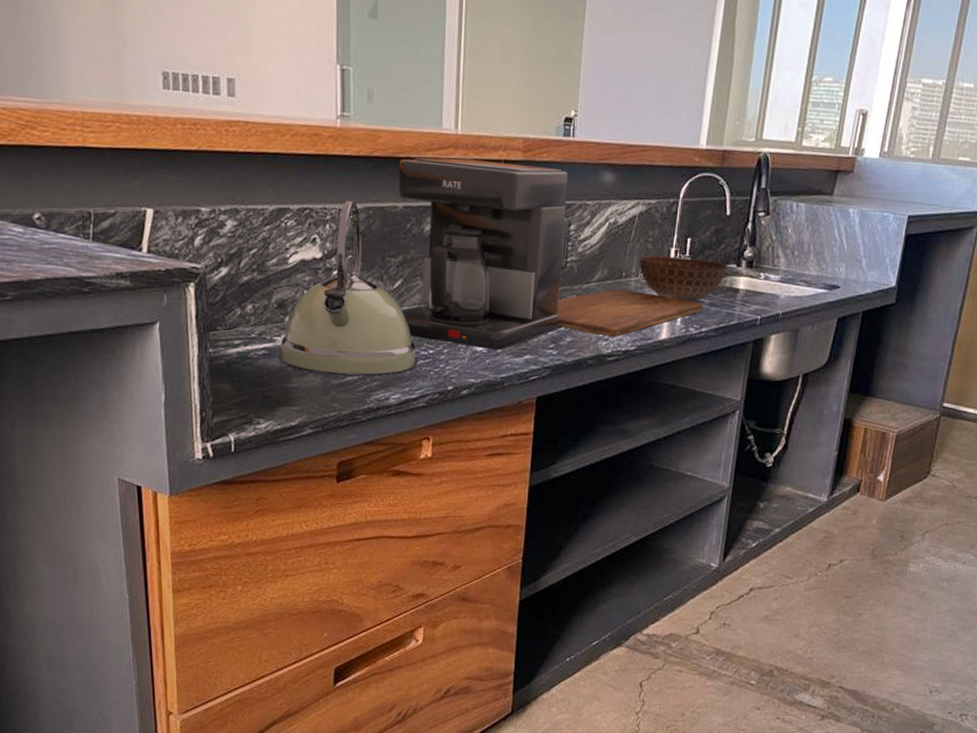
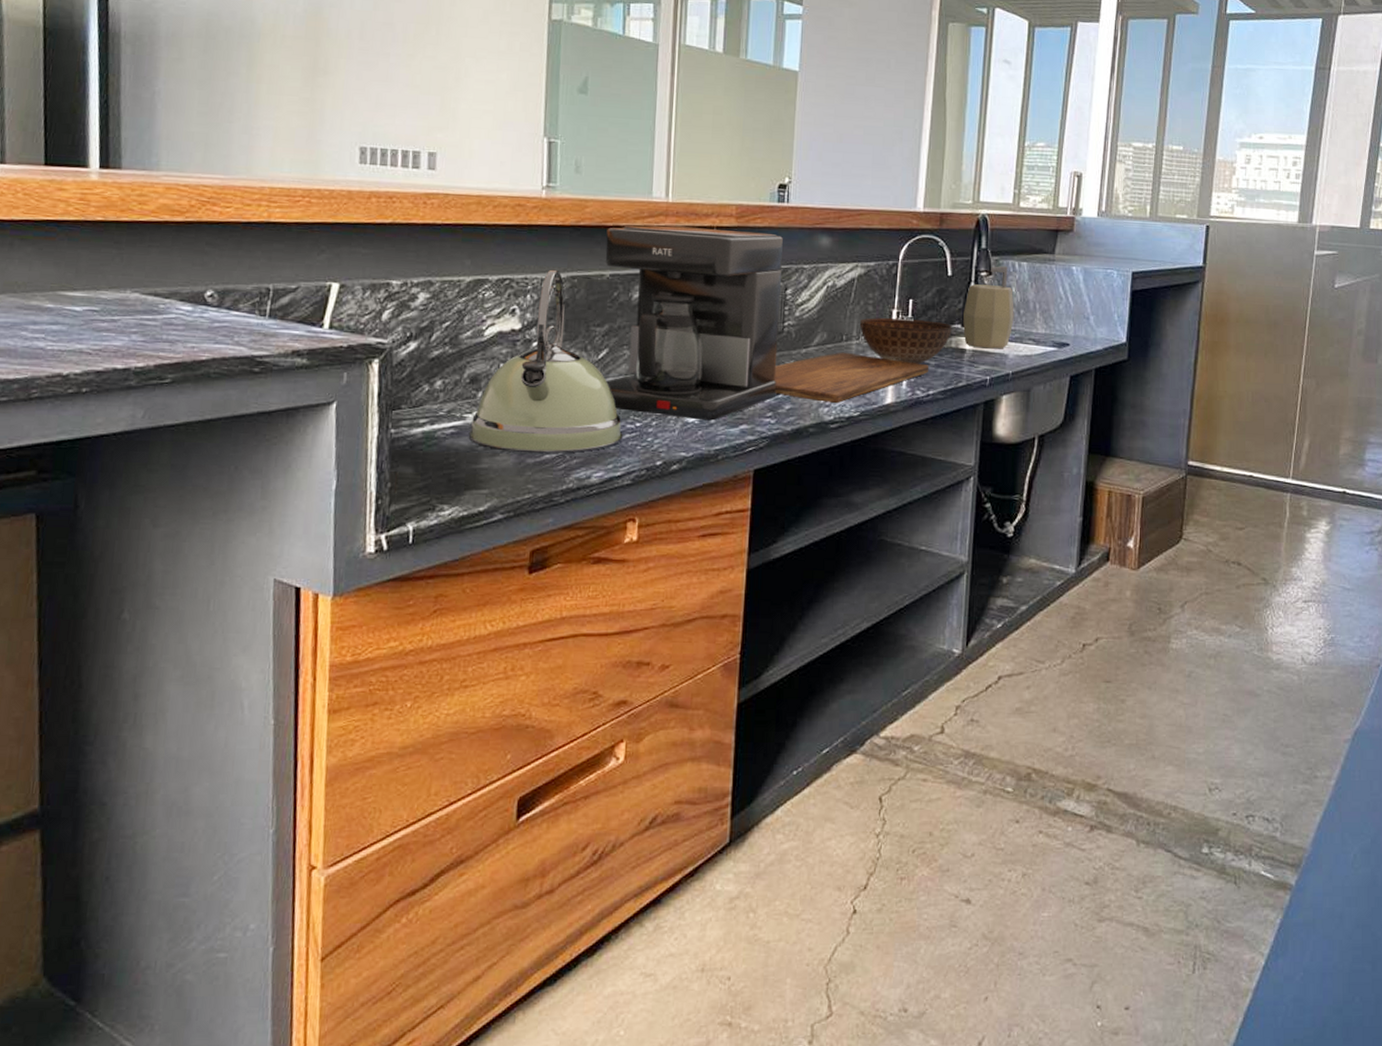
soap dispenser: none [738,206,789,290] -> present [963,266,1014,349]

